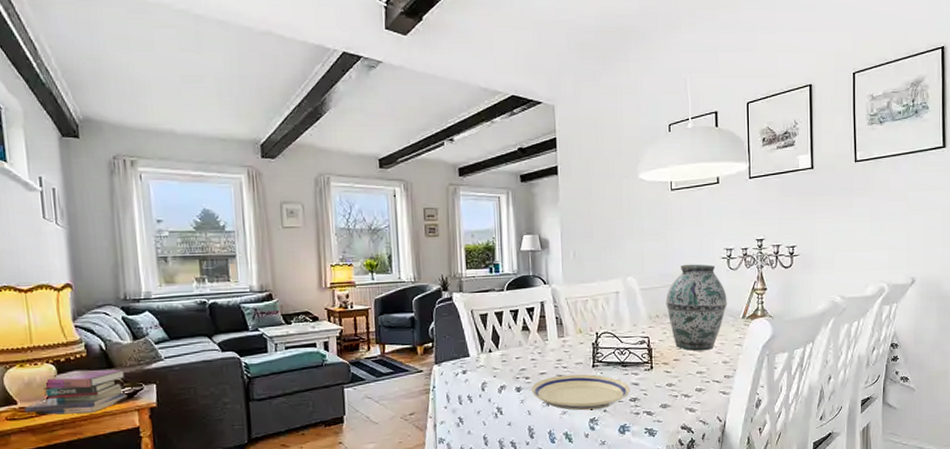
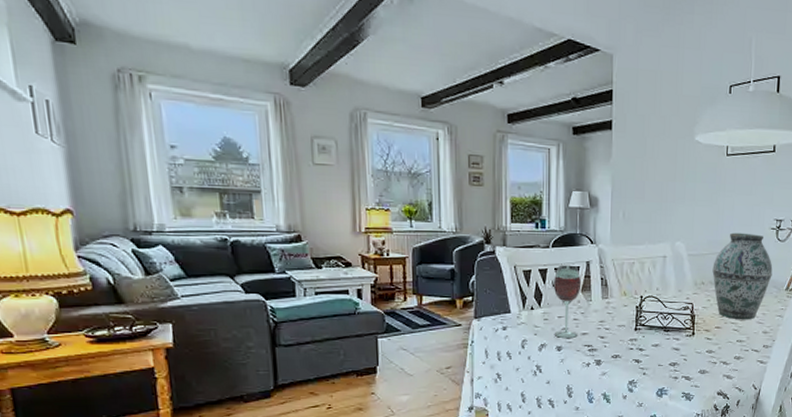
books: present [25,369,128,416] -> none [22,304,141,350]
wineglass: none [509,306,537,380] -> present [553,265,582,339]
plate: present [531,374,630,411] -> none [572,336,671,373]

